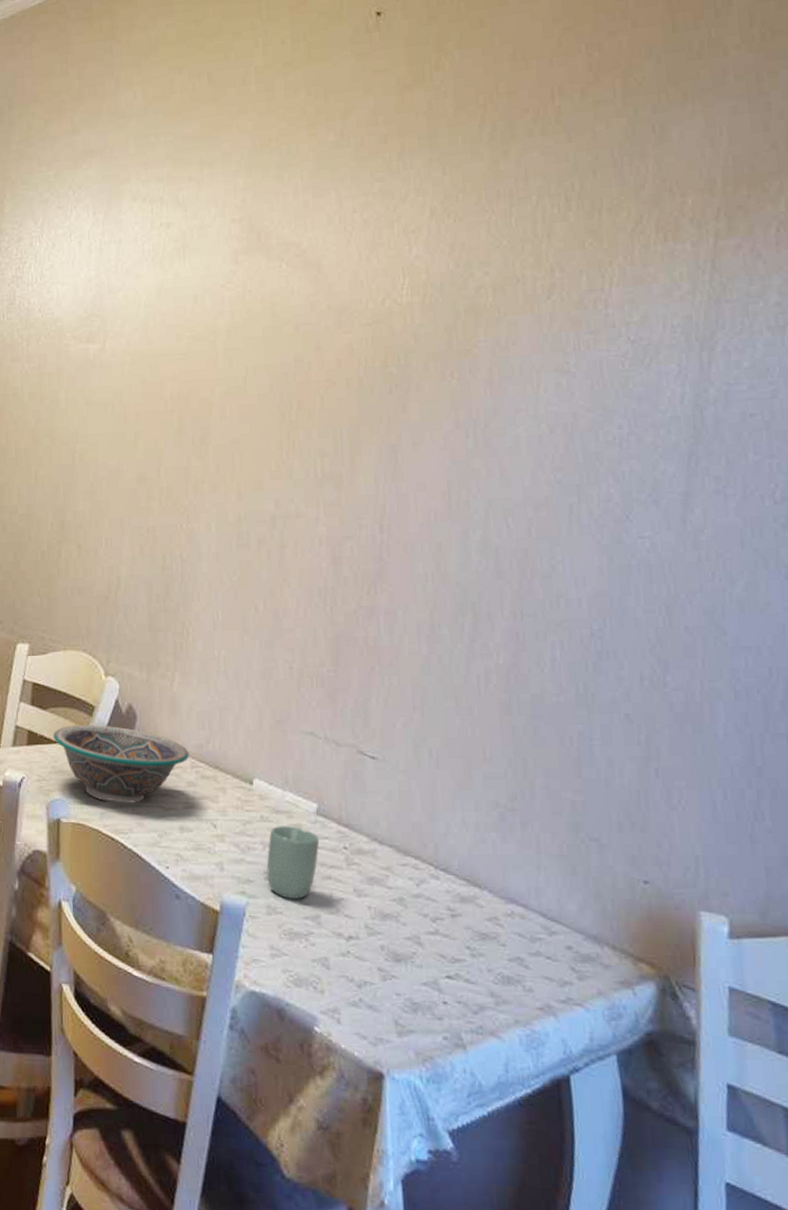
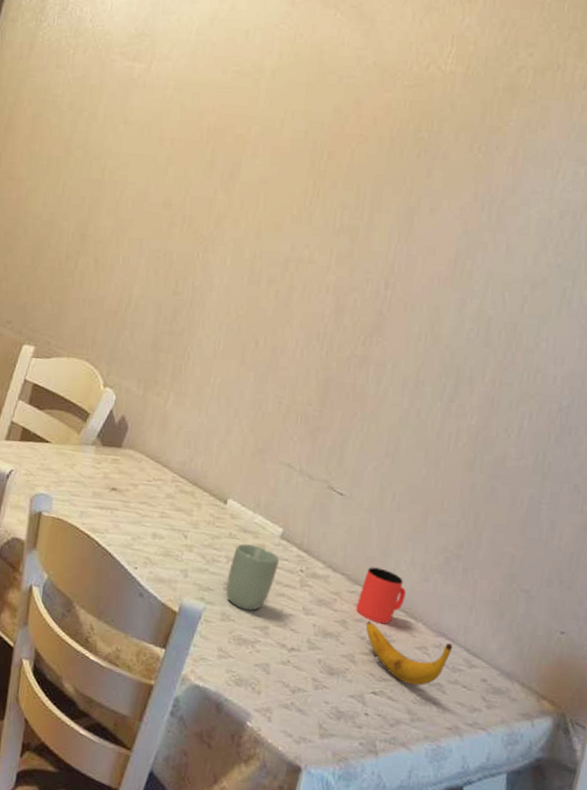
bowl: present [53,724,189,803] -> none [45,428,172,507]
cup: none [411,834,464,897] -> present [356,567,406,624]
banana: none [426,895,527,963] -> present [365,621,453,686]

